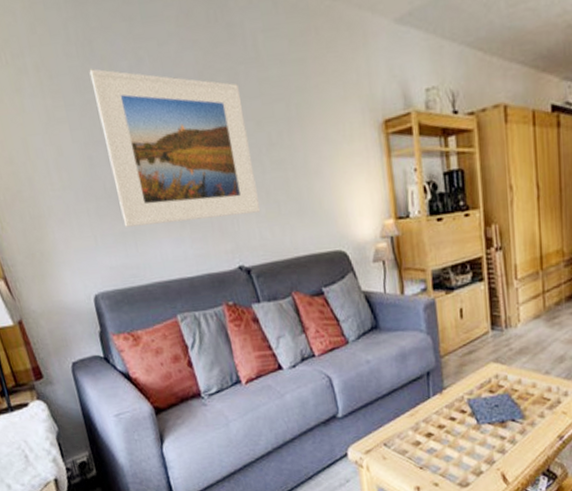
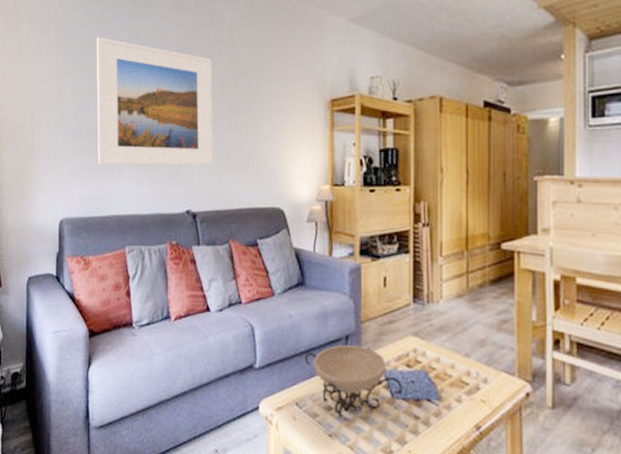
decorative bowl: none [388,379,488,451] -> present [305,344,403,418]

